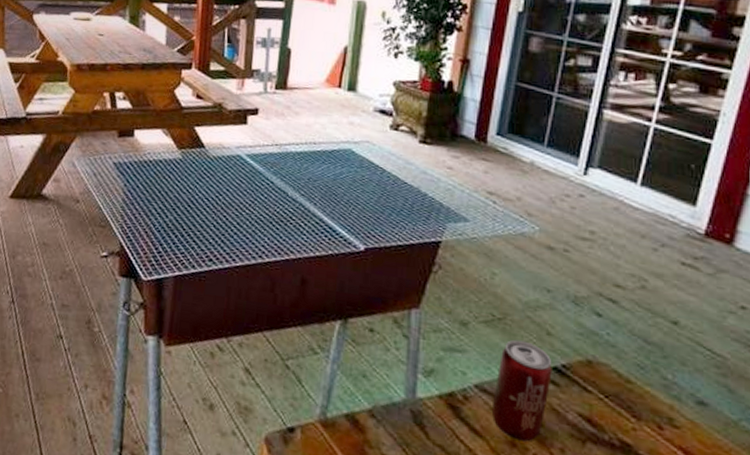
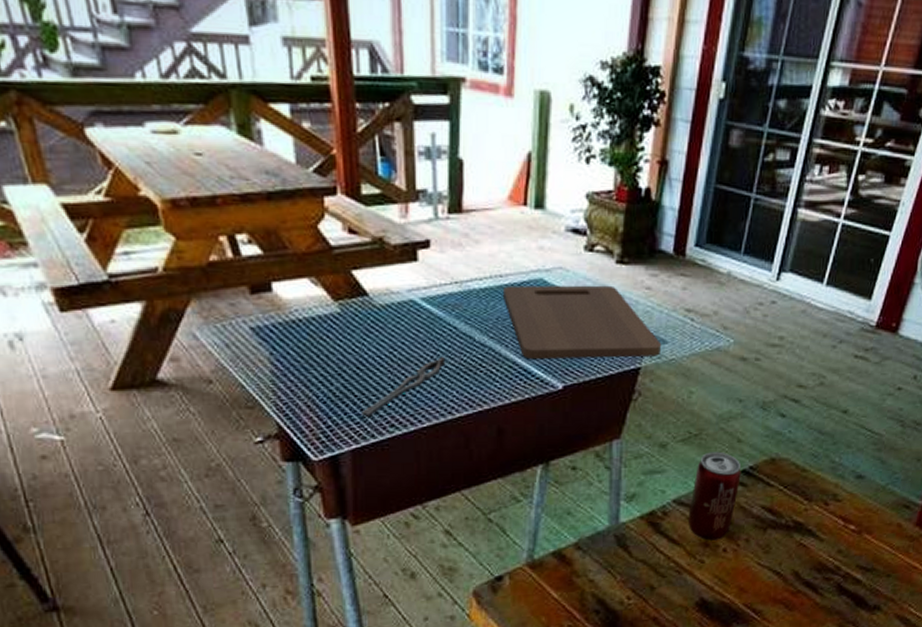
tongs: none [186,206,262,250] -> present [361,357,446,418]
cutting board: none [314,152,463,233] -> present [502,285,662,360]

